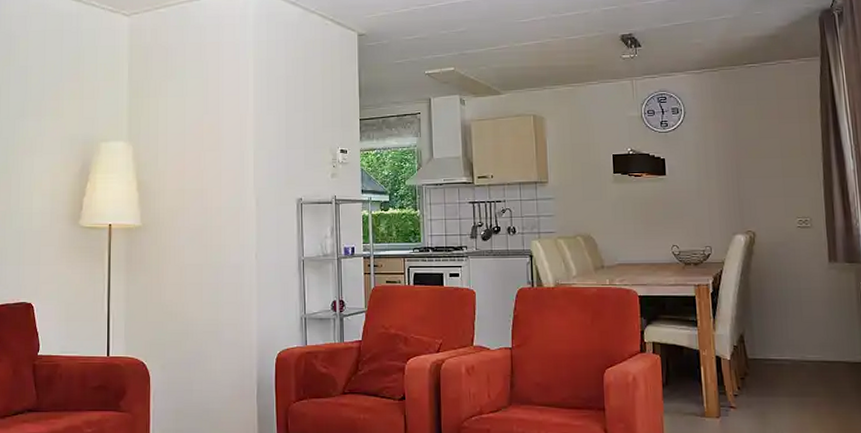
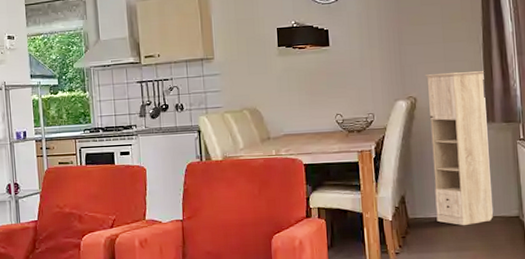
storage cabinet: none [764,207,837,369] -> present [425,71,493,225]

